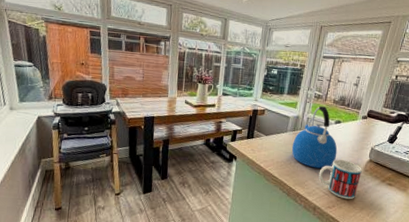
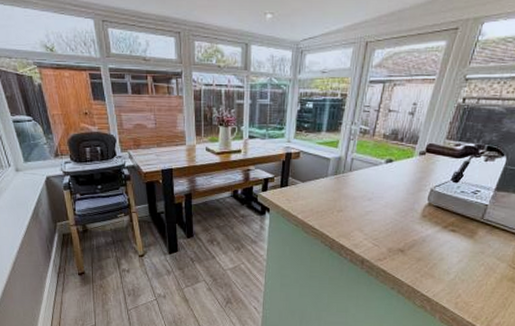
kettle: present [291,106,338,169] -> none [333,143,389,217]
mug: present [318,159,362,200] -> none [366,205,419,250]

